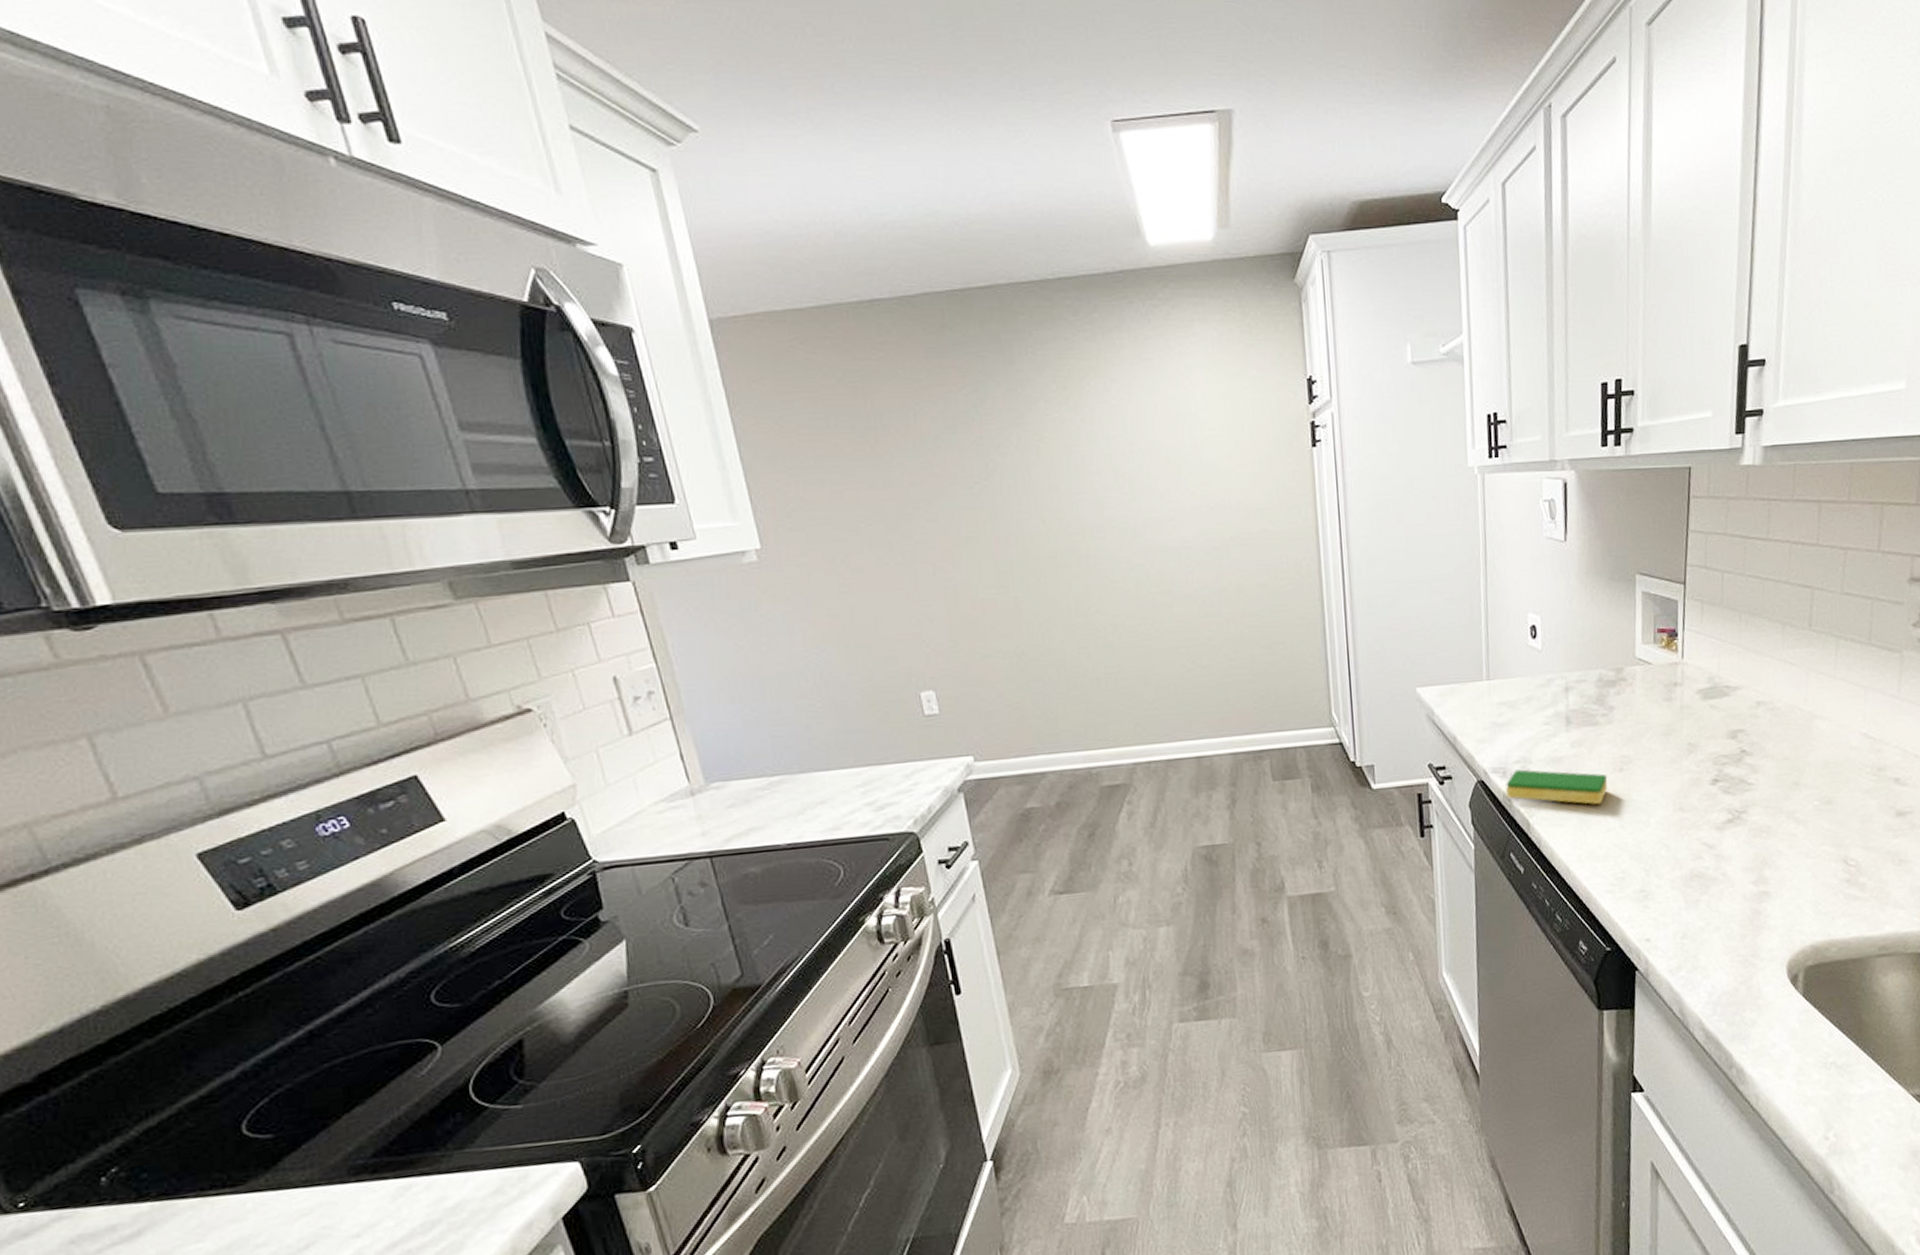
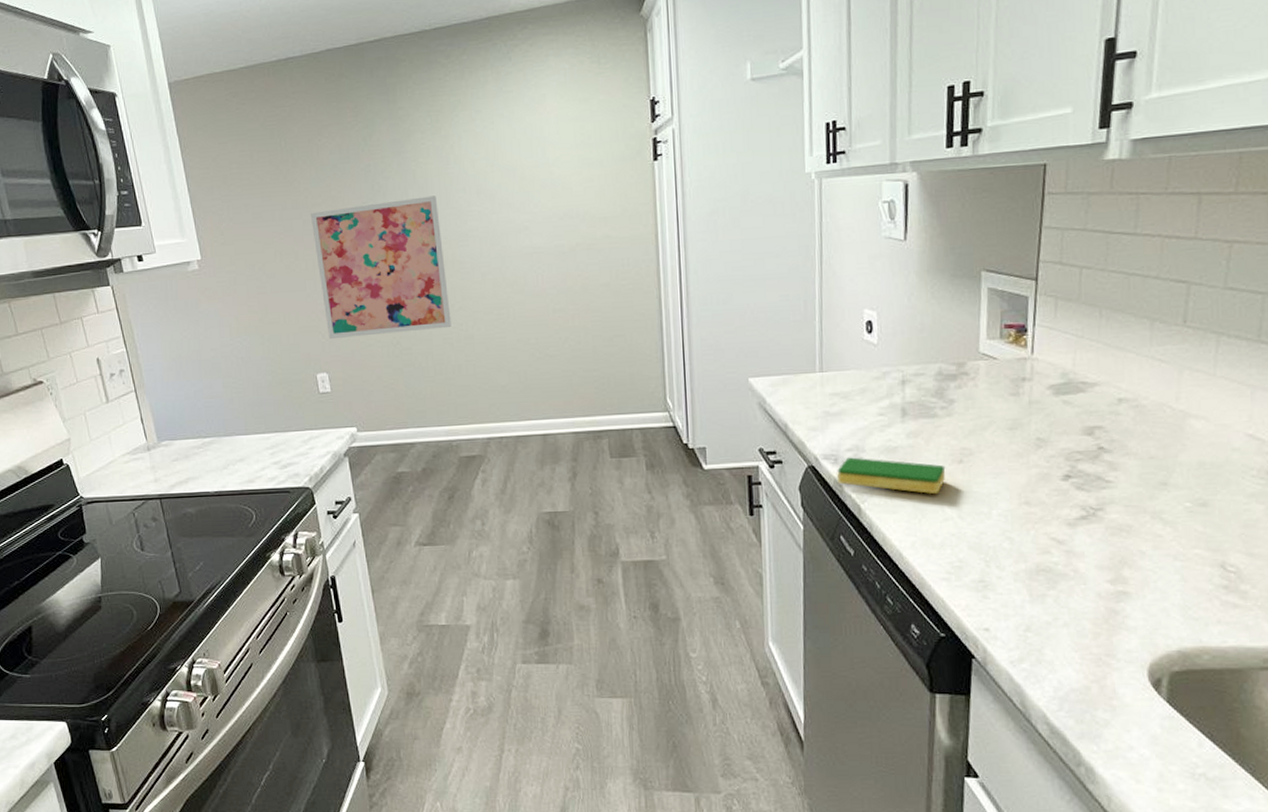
wall art: none [907,477,1087,648] -> present [310,196,451,338]

